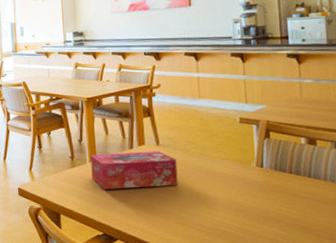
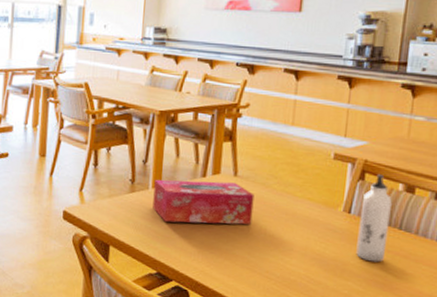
water bottle: none [271,132,301,208] -> present [356,175,392,263]

